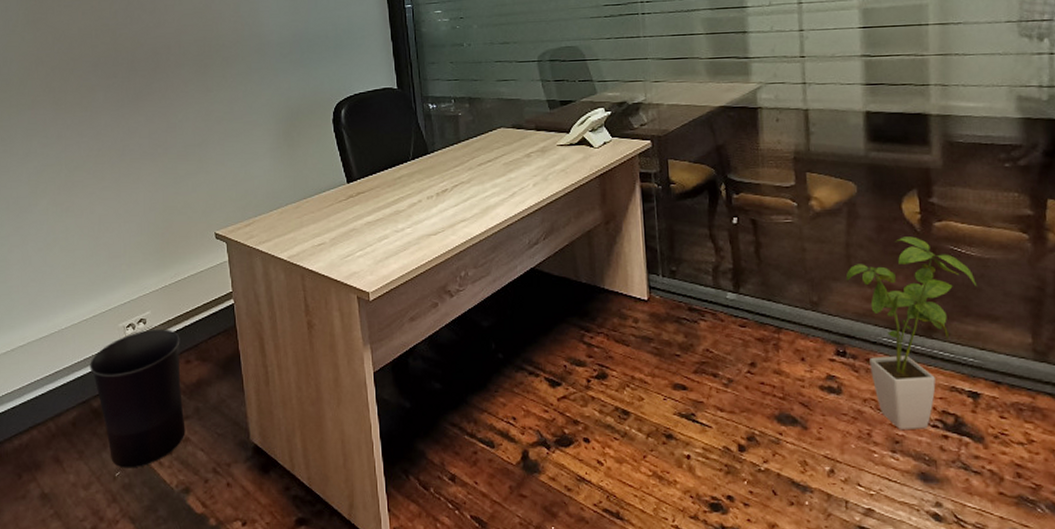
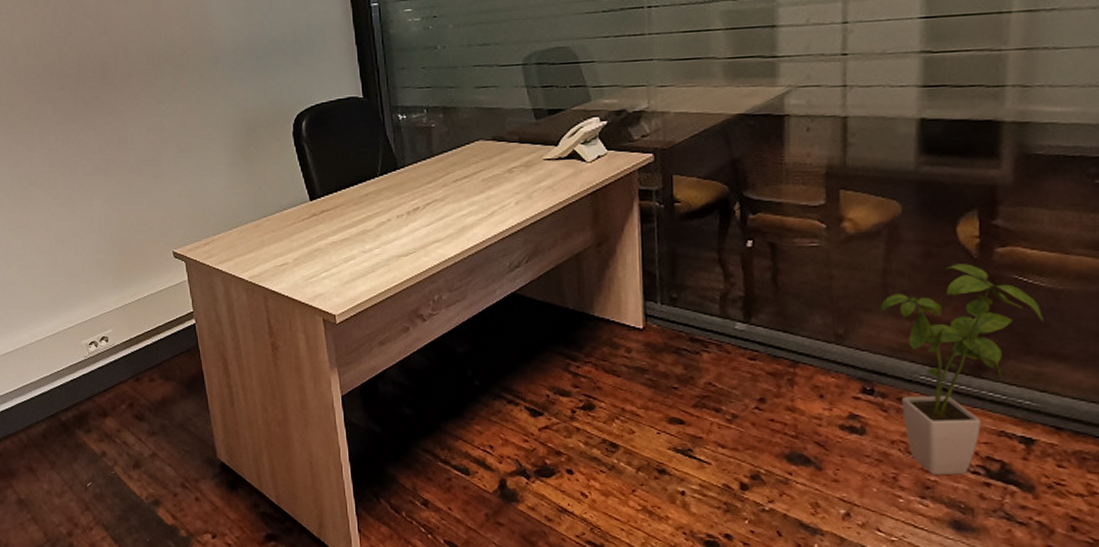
waste bin: present [90,328,186,468] -> none [55,347,153,480]

